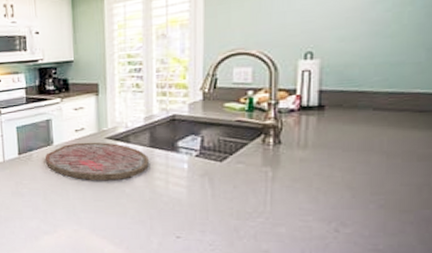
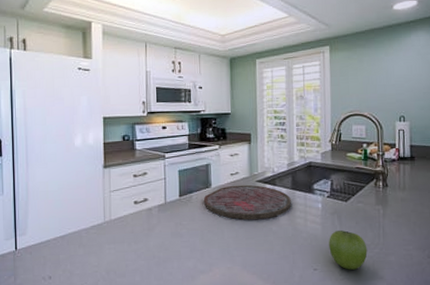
fruit: none [196,195,248,240] -> present [329,230,368,270]

